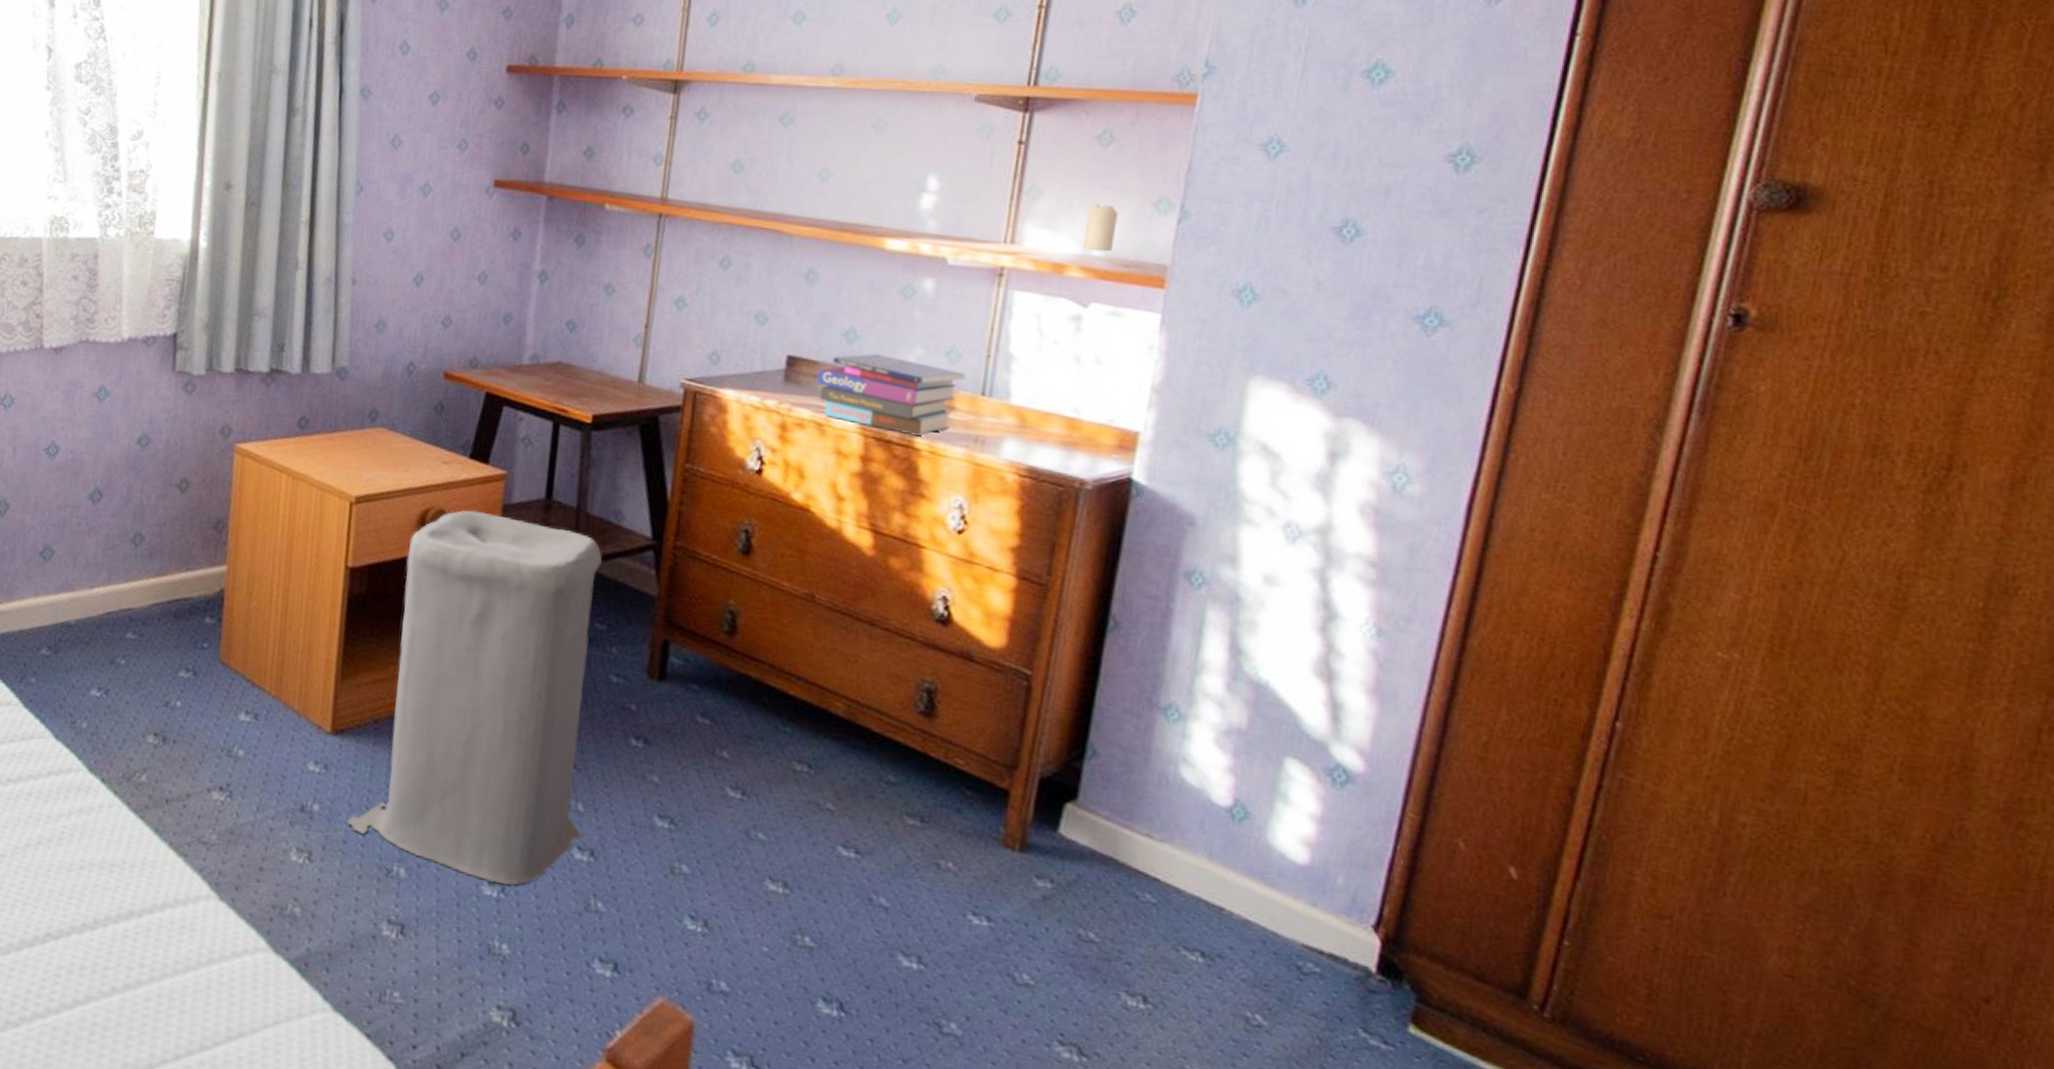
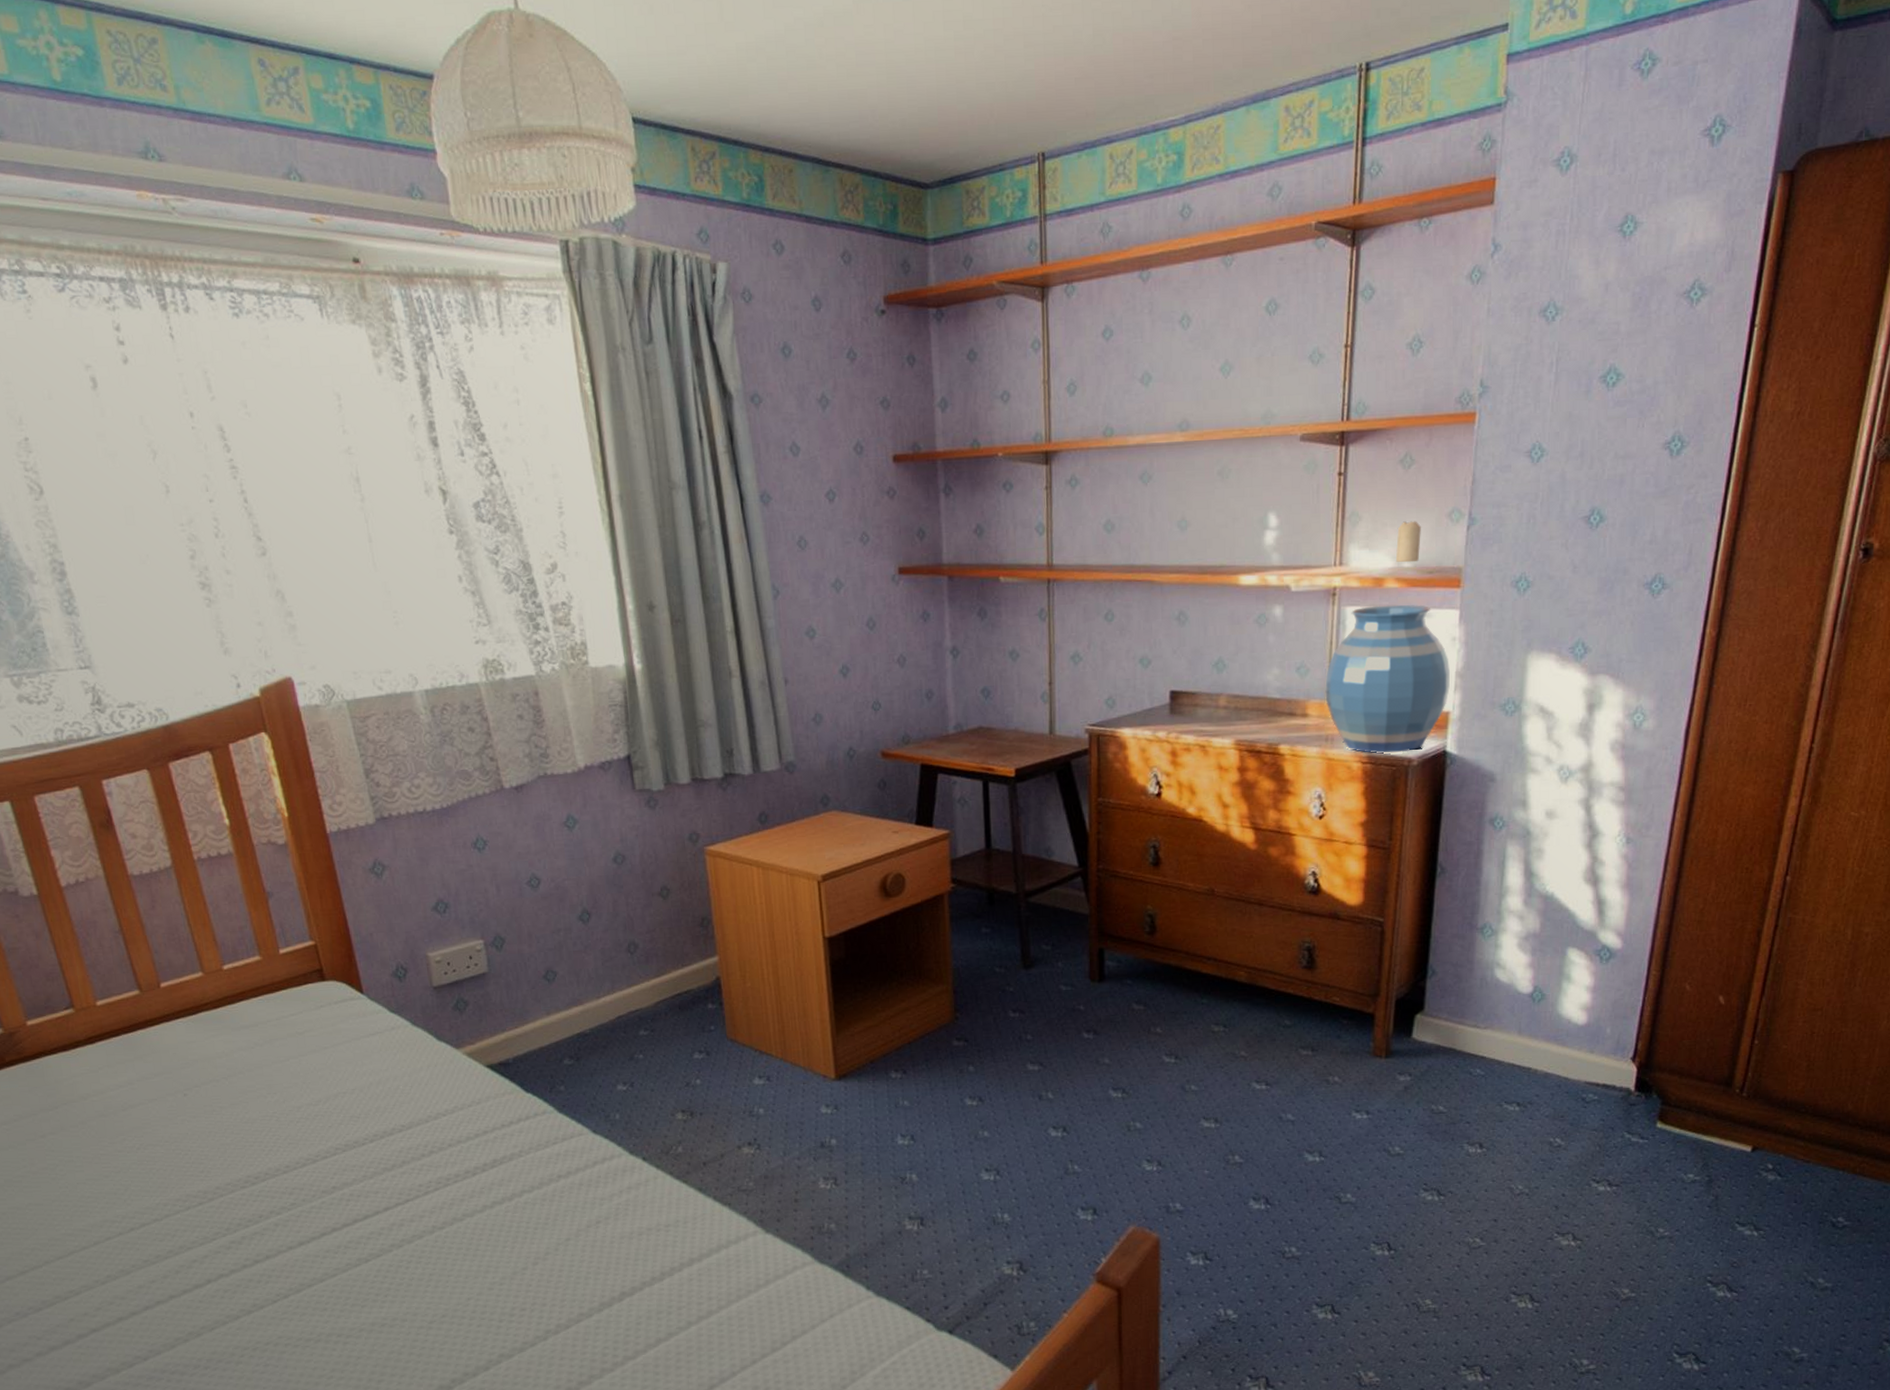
laundry basket: present [345,510,603,886] -> none [860,869,1055,1170]
books: present [816,354,966,437] -> none [1196,678,1314,744]
vase: none [979,294,1145,472] -> present [1325,604,1451,754]

